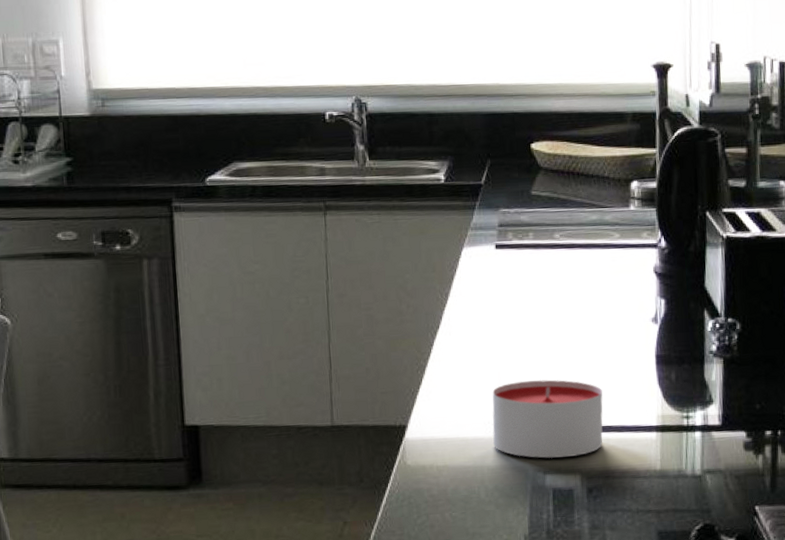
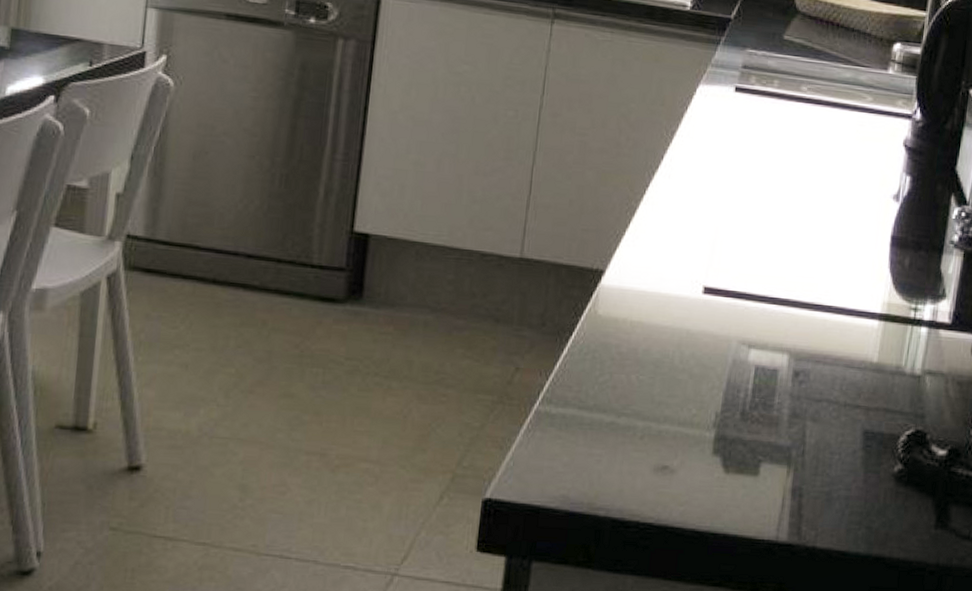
candle: present [492,379,603,459] -> none [698,240,827,334]

